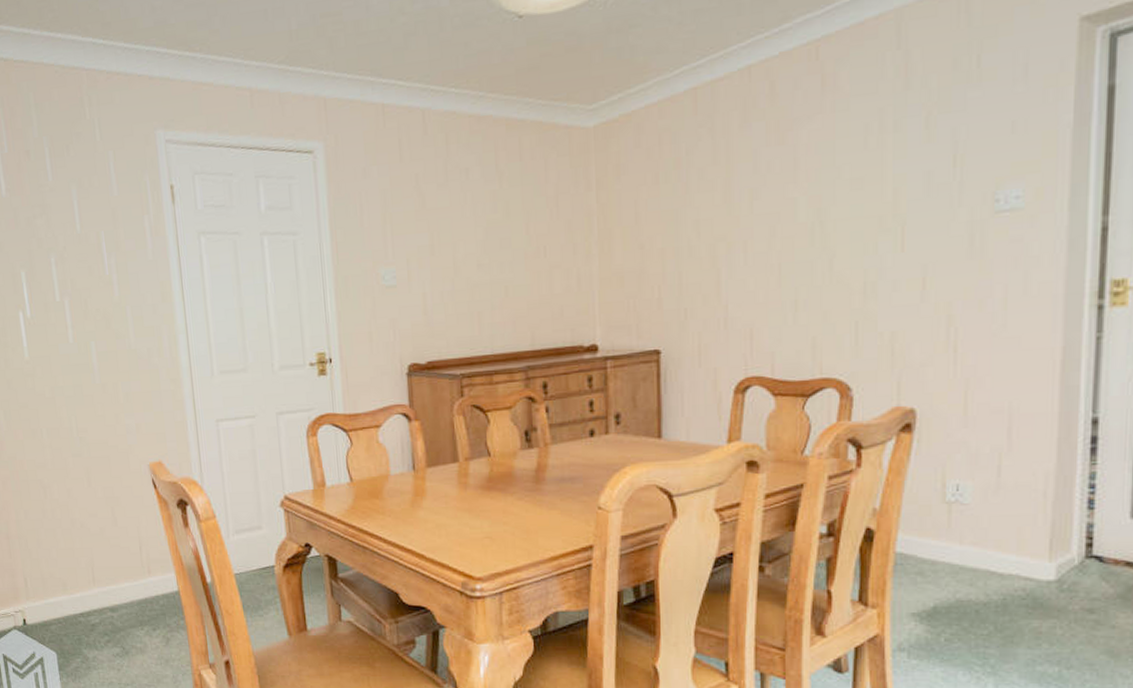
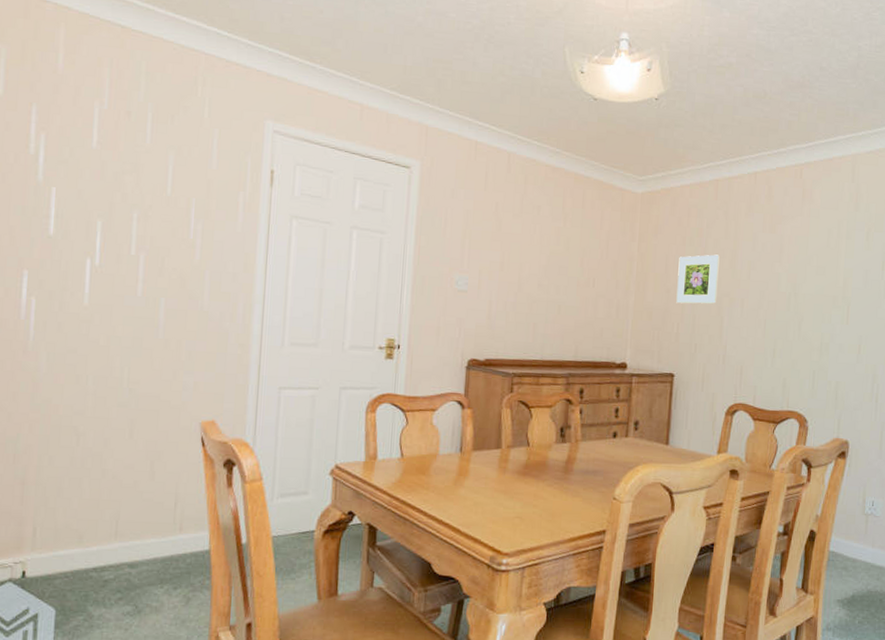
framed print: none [652,188,709,261] -> present [676,254,720,304]

